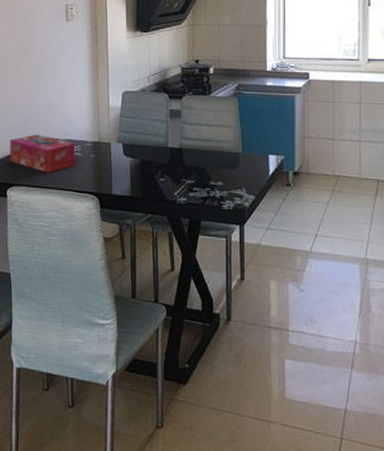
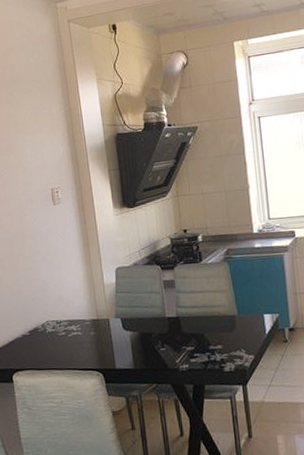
tissue box: present [9,134,76,173] -> none [10,318,78,355]

